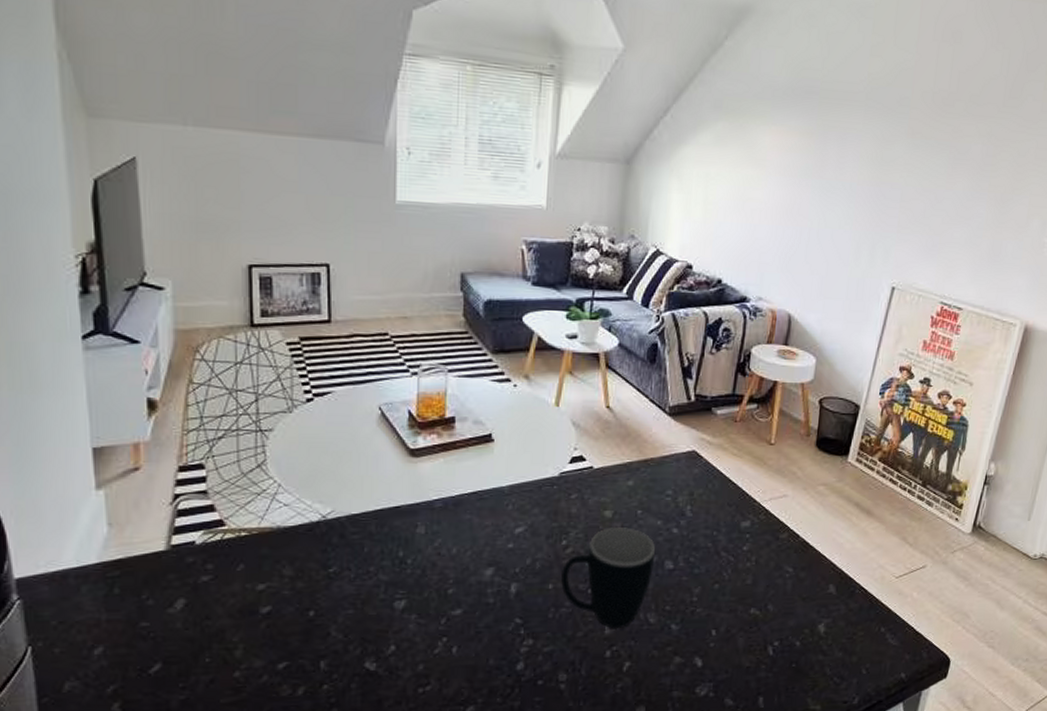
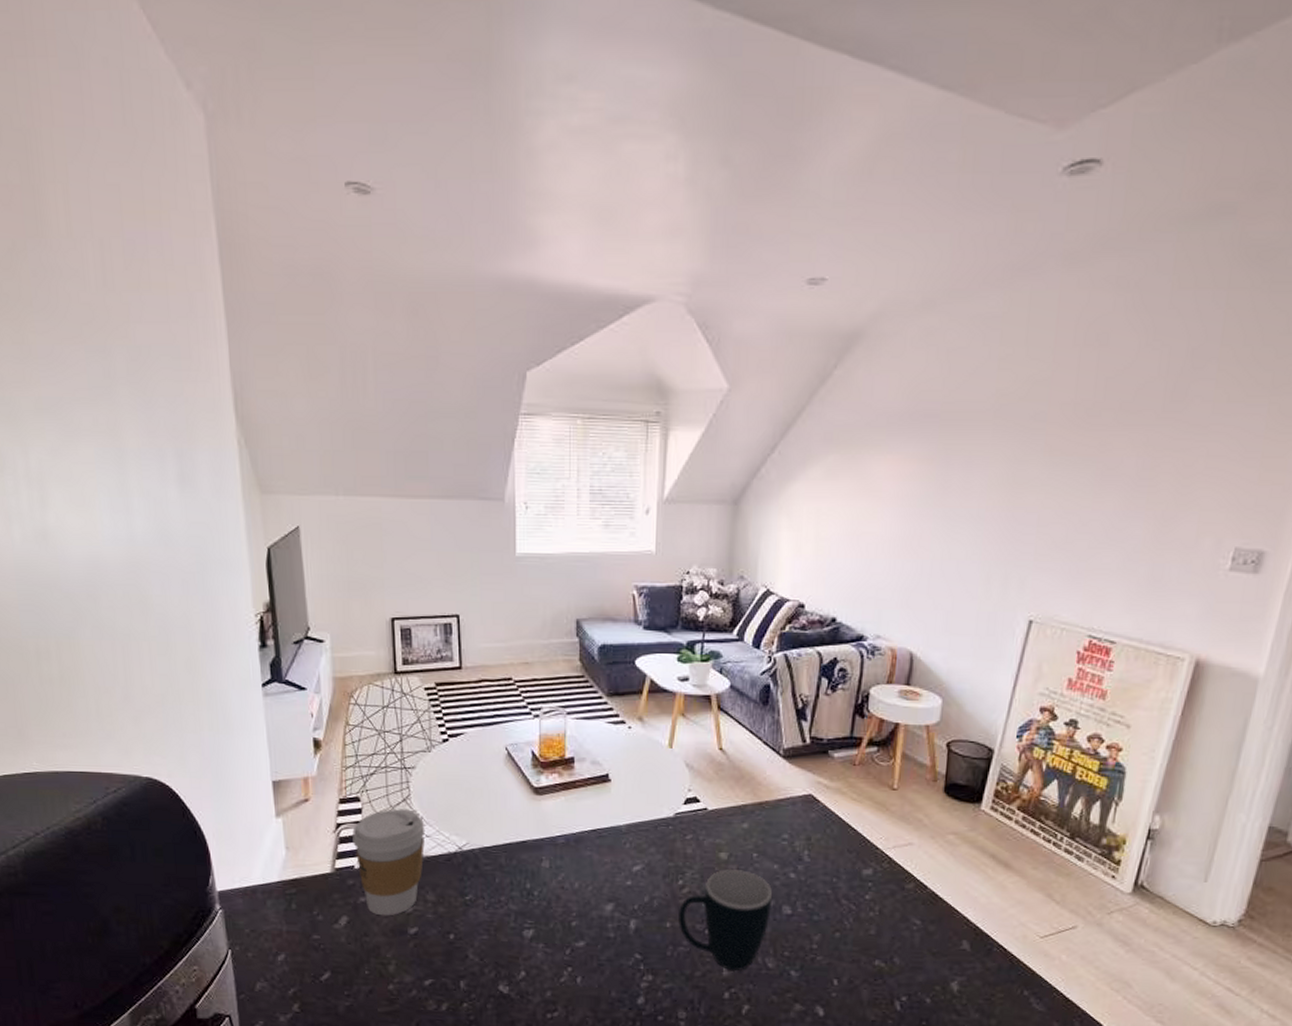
coffee cup: none [194,476,283,596] -> present [352,809,426,916]

